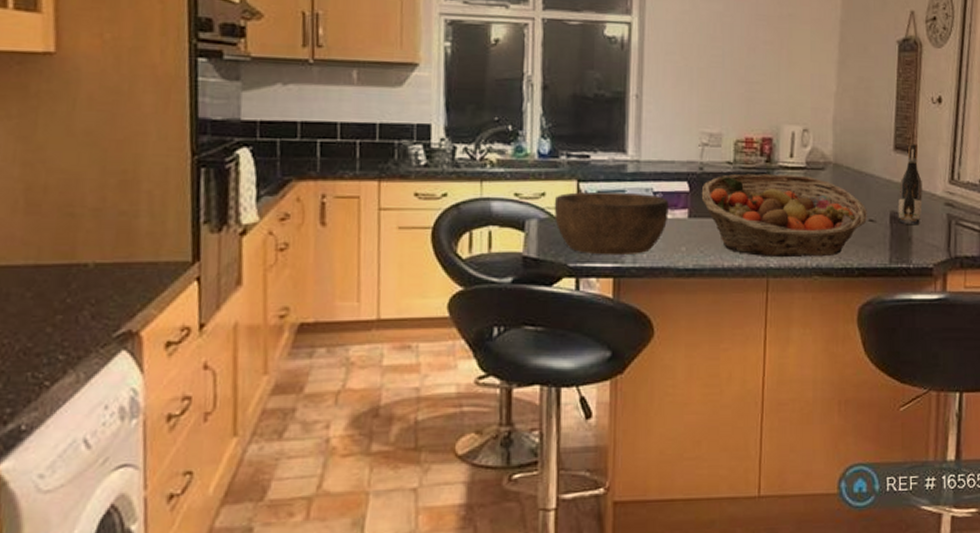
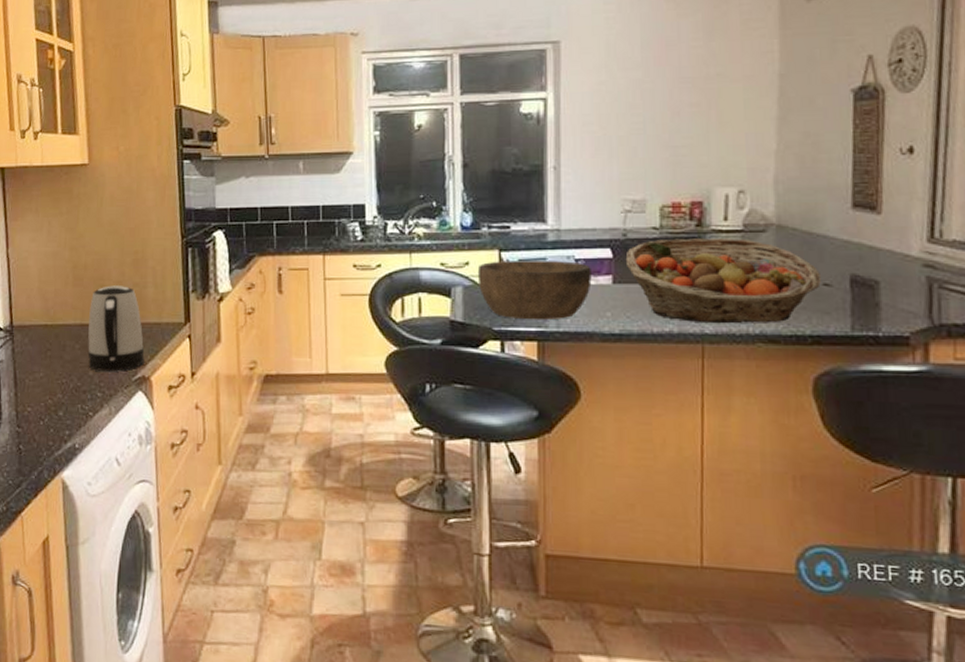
kettle: none [44,214,133,326] -> present [87,286,145,372]
wine bottle: present [898,142,923,224] -> none [859,199,893,288]

